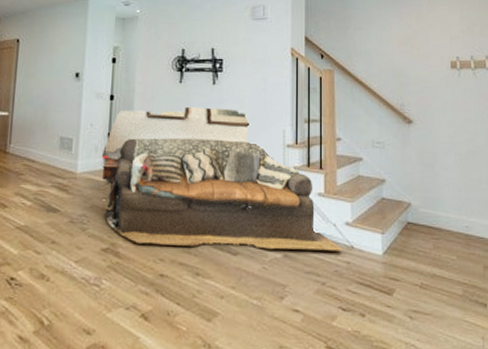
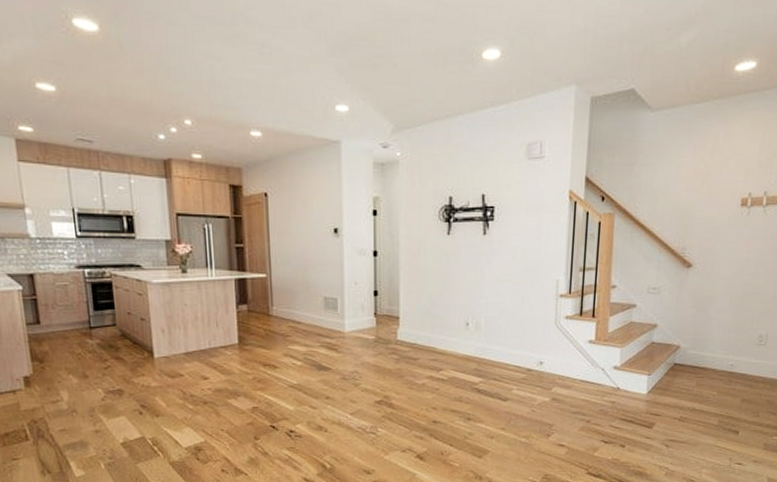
sofa: present [101,107,343,252] -> none [368,261,609,395]

